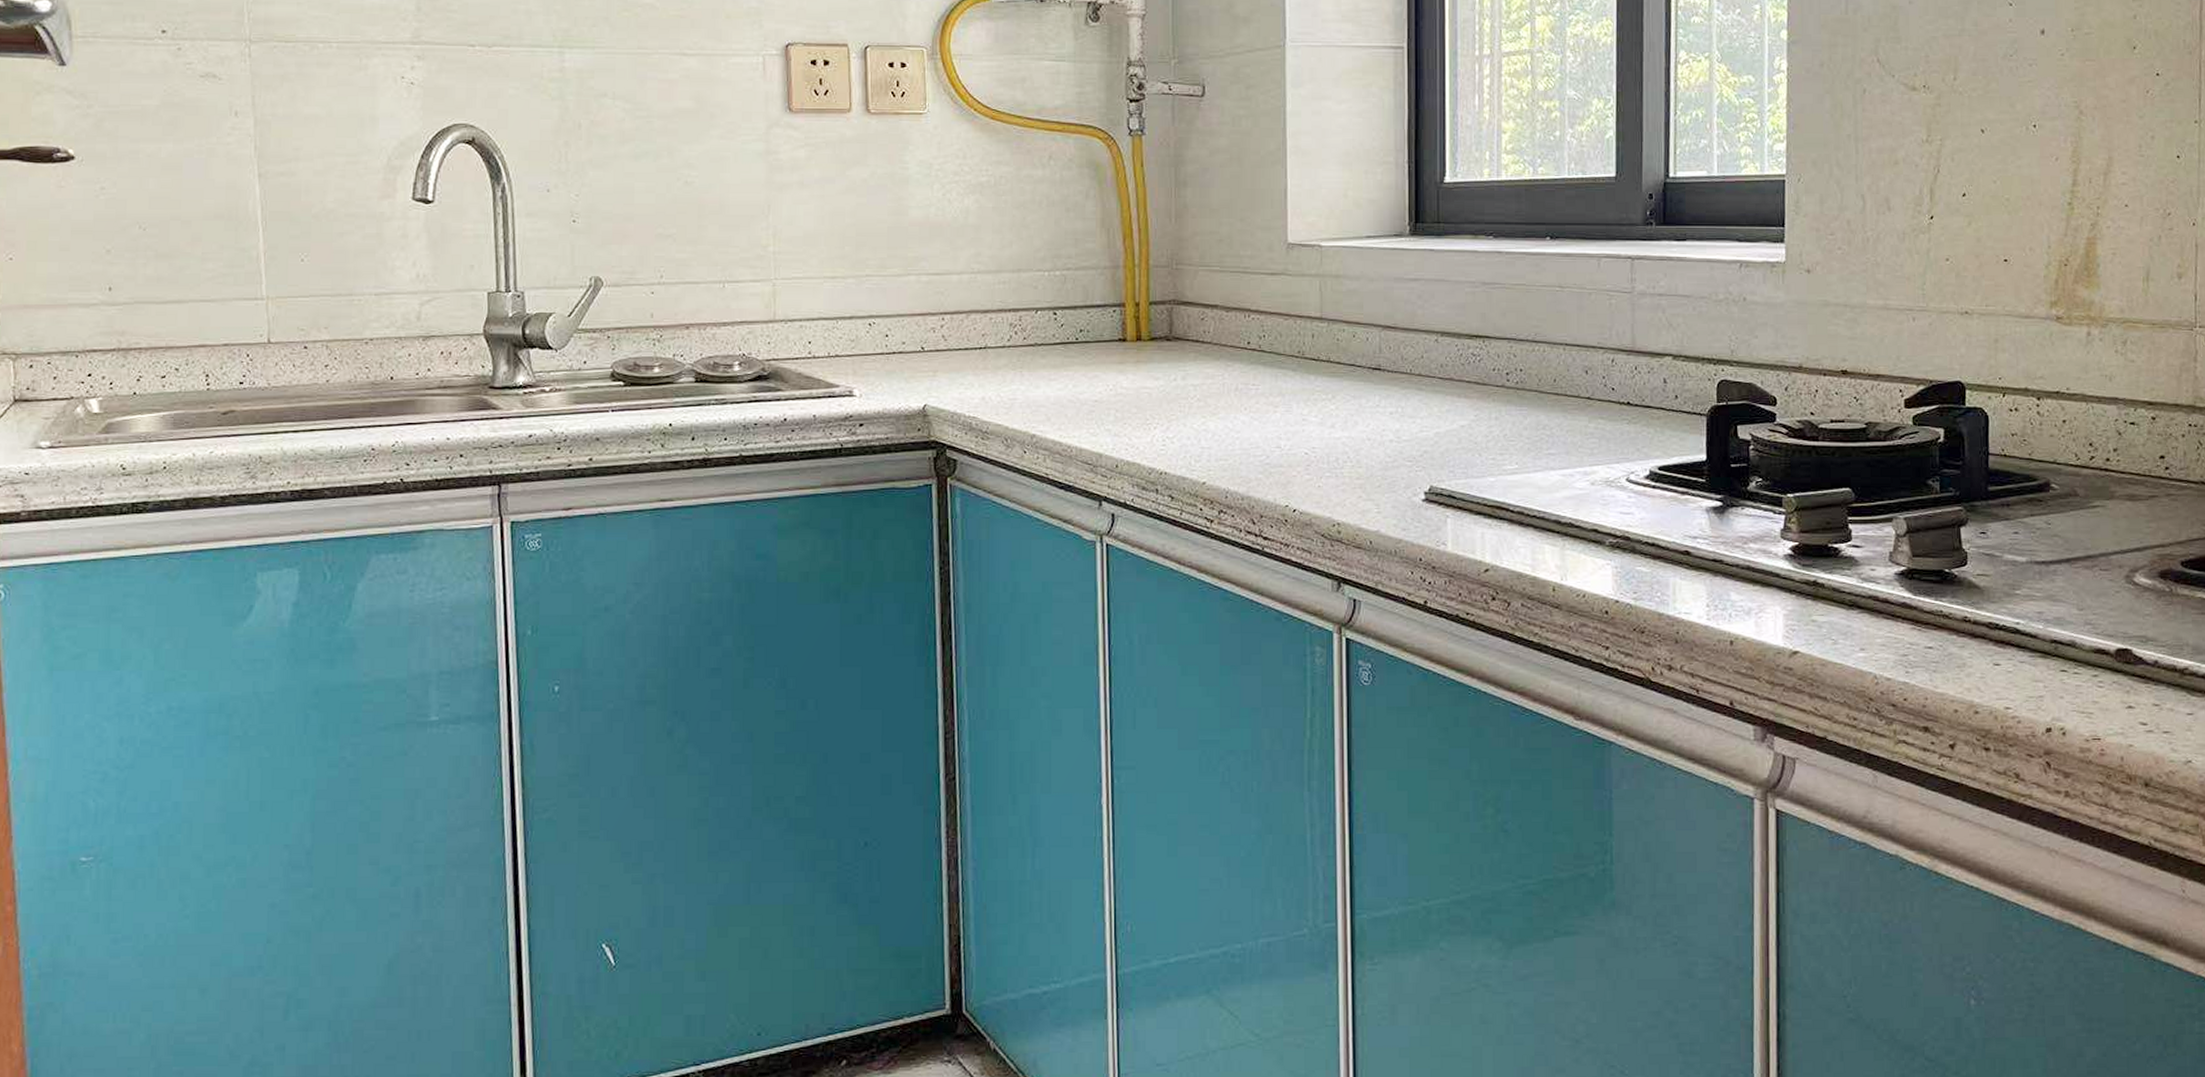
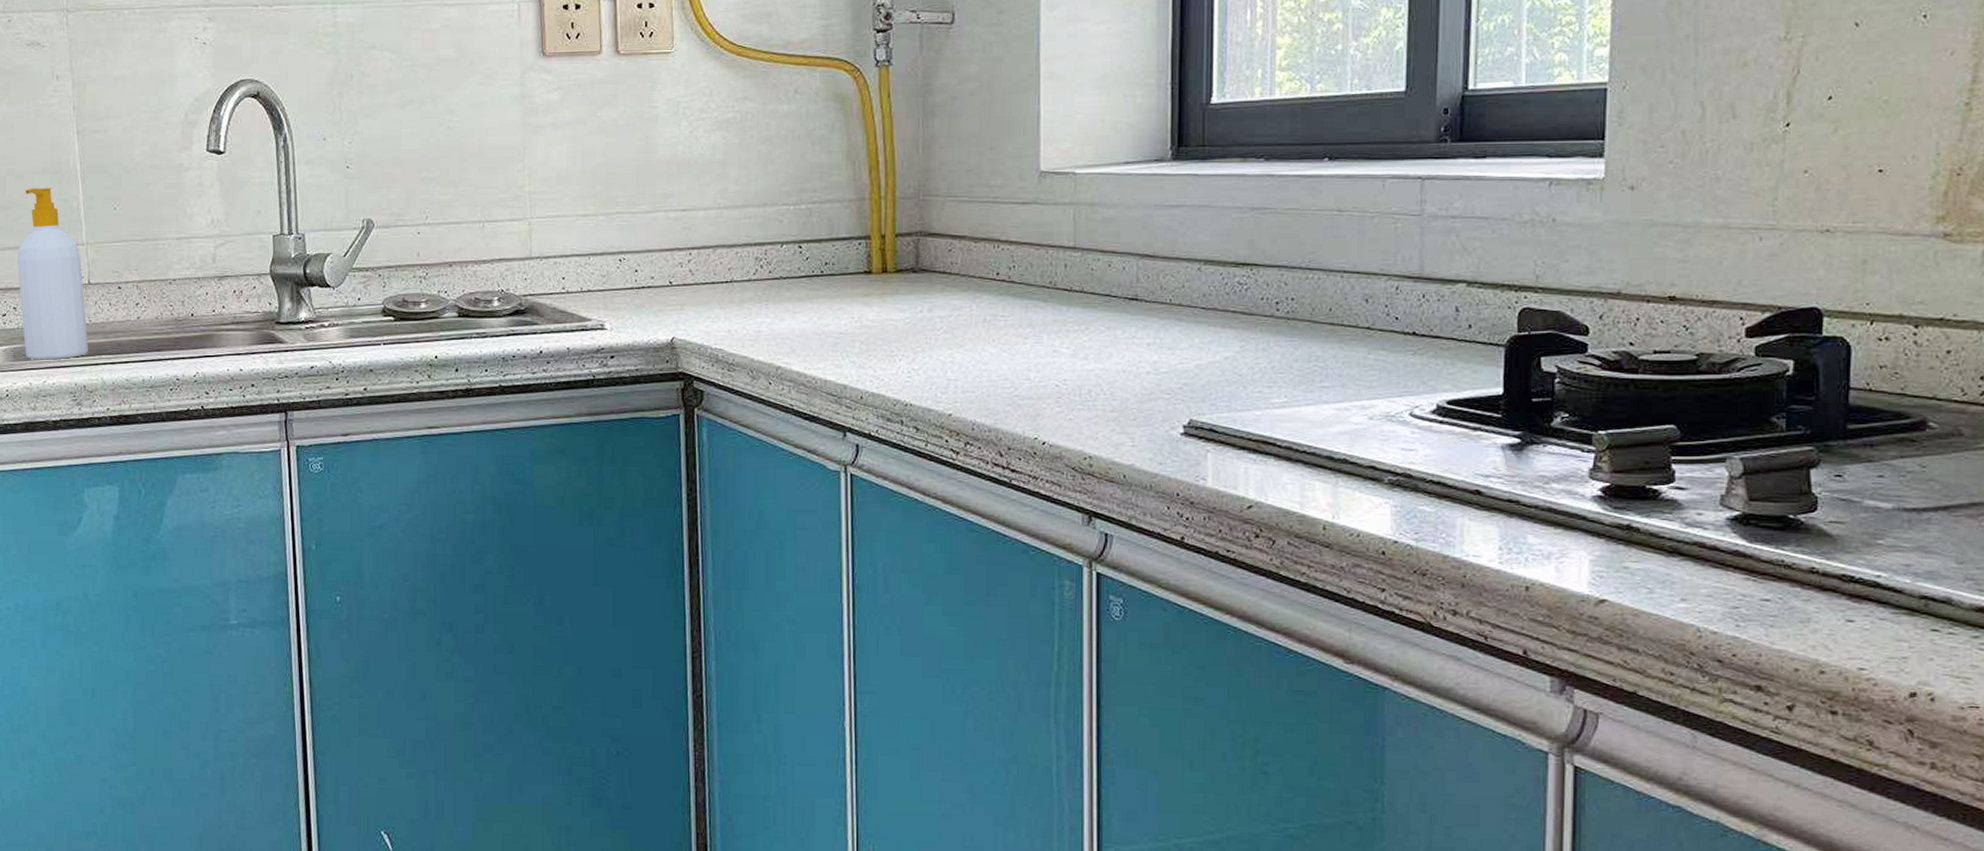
soap bottle: none [181,235,267,428] -> present [17,188,89,360]

